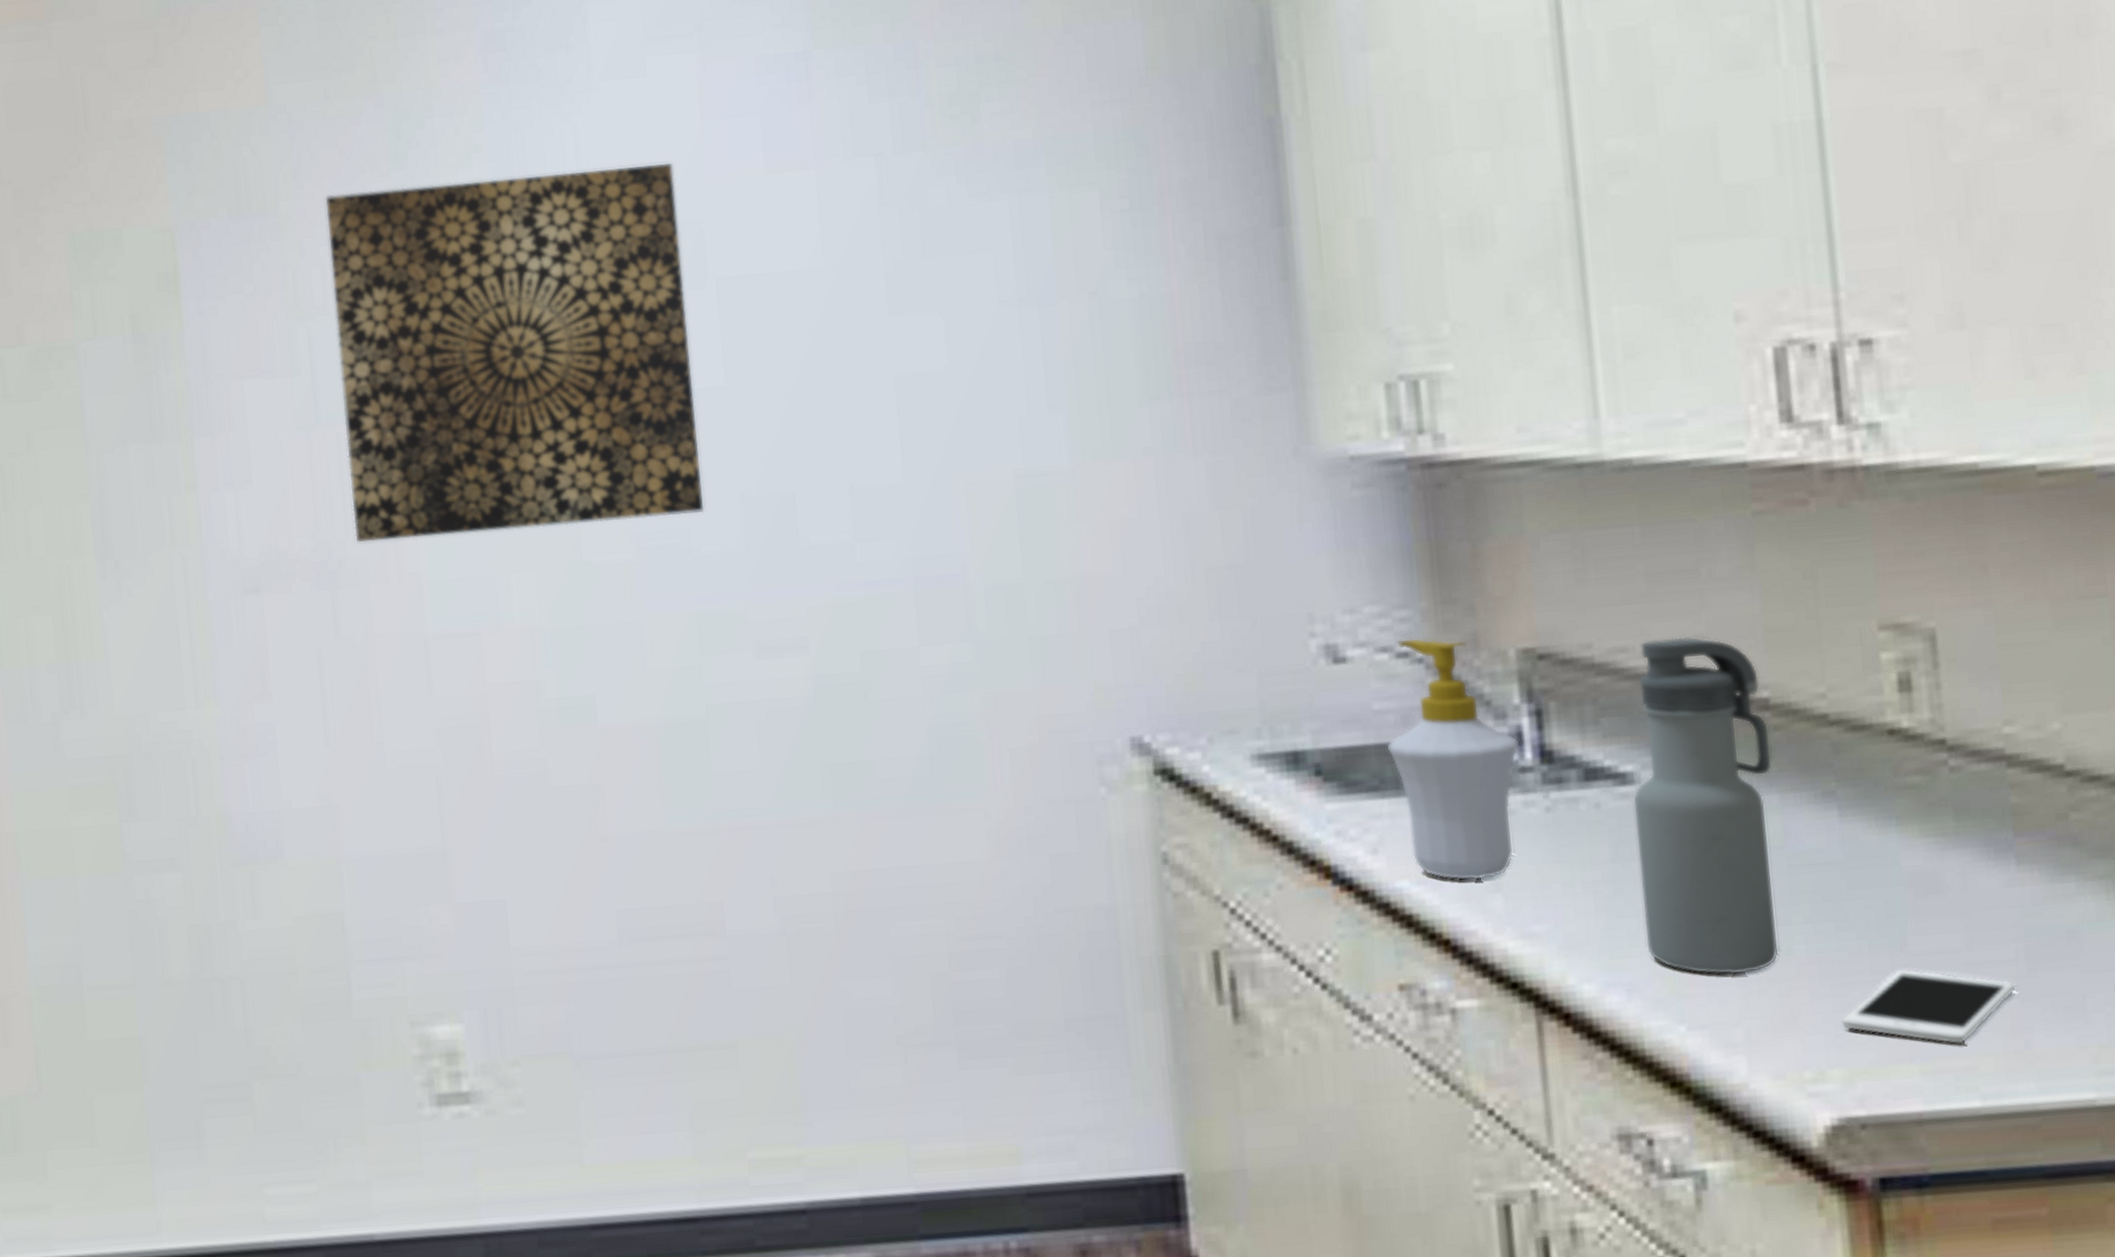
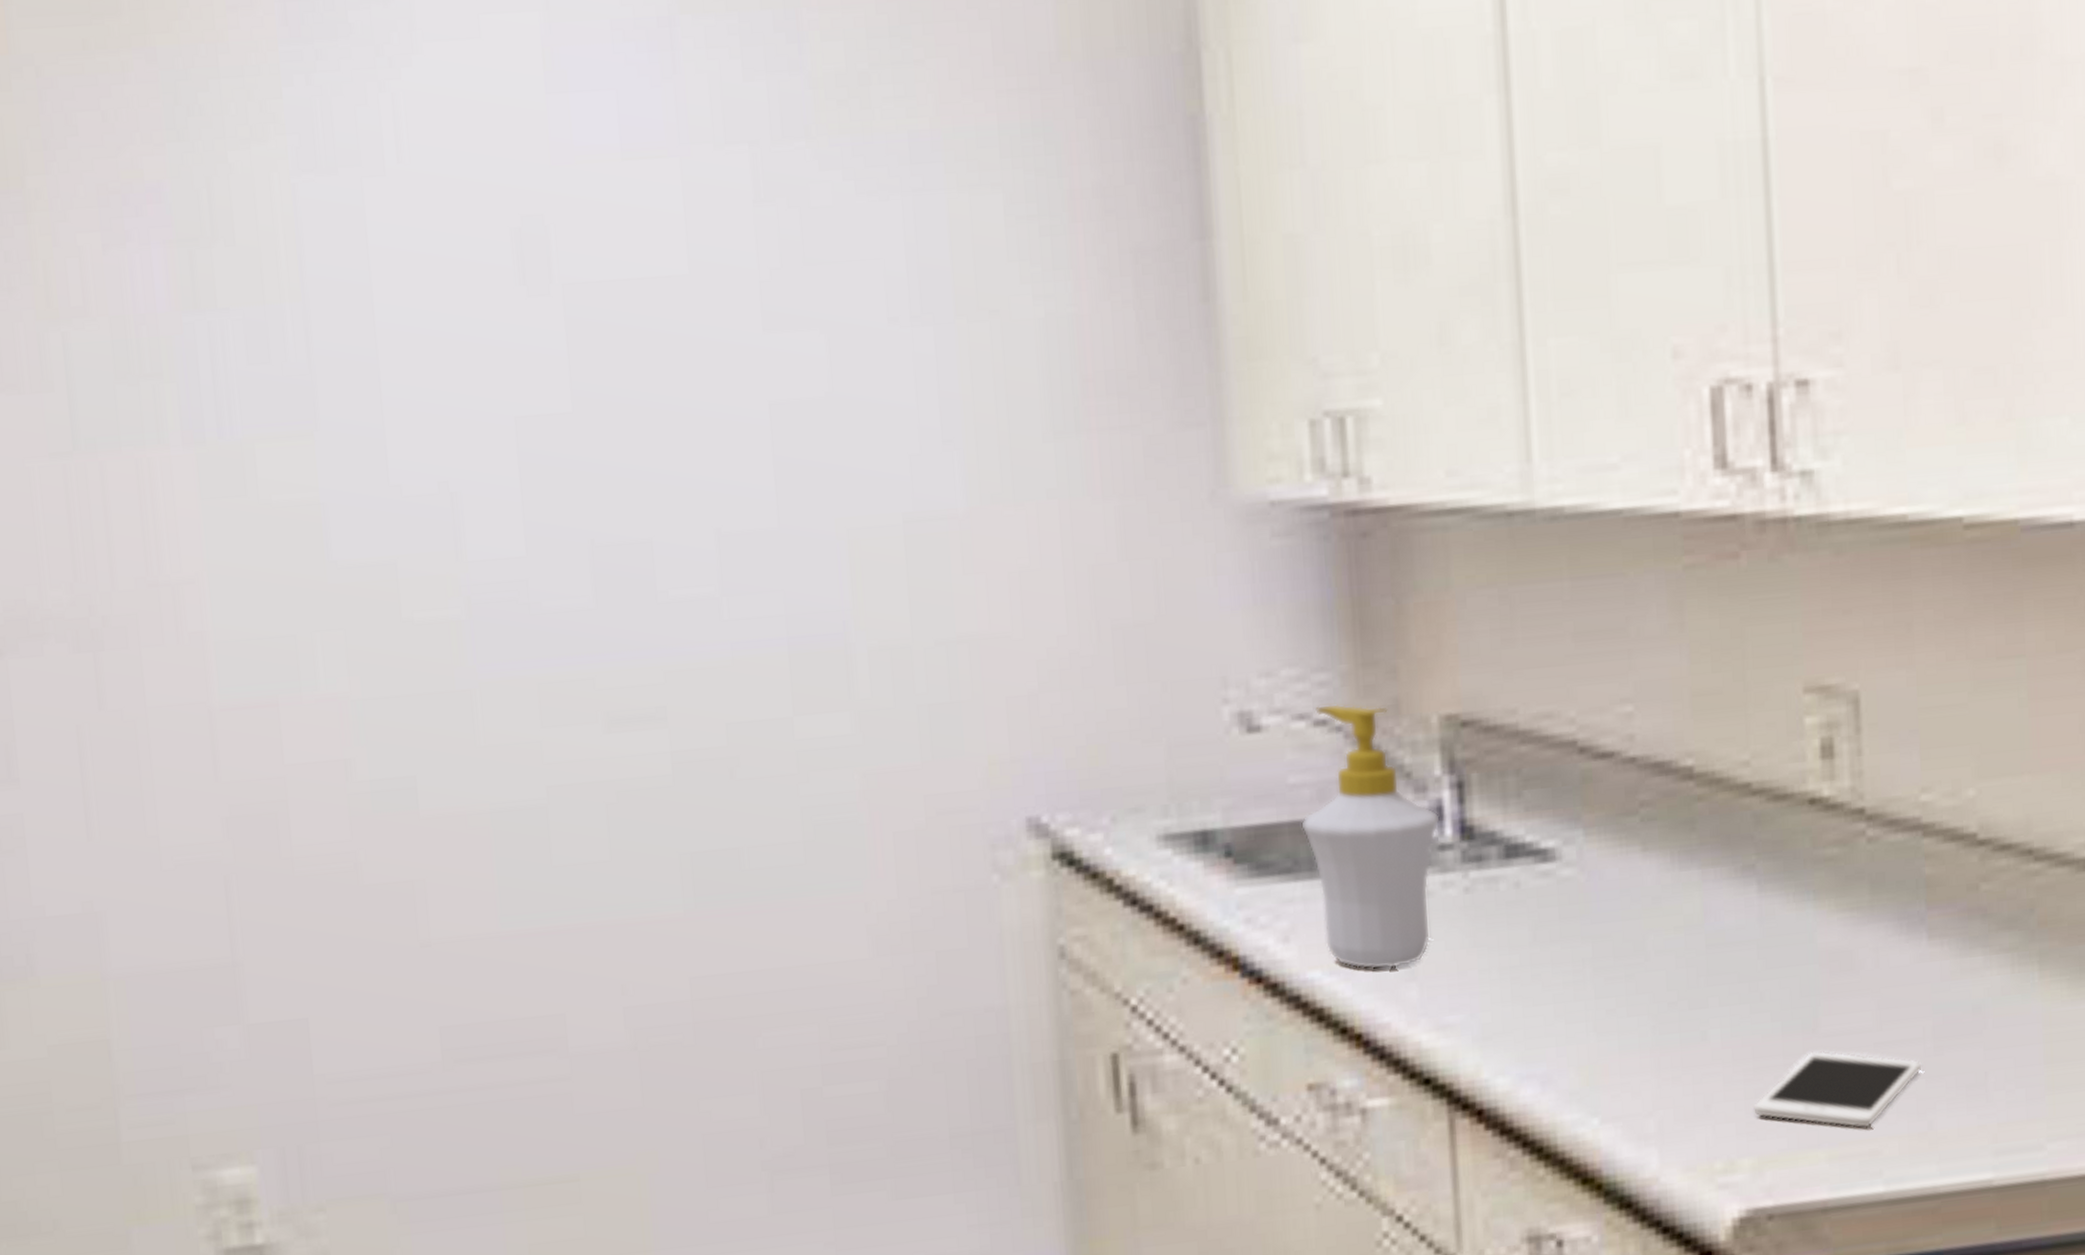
wall art: present [324,161,706,544] -> none [83,142,548,597]
water bottle: present [1632,636,1779,975] -> none [1553,700,1695,1064]

